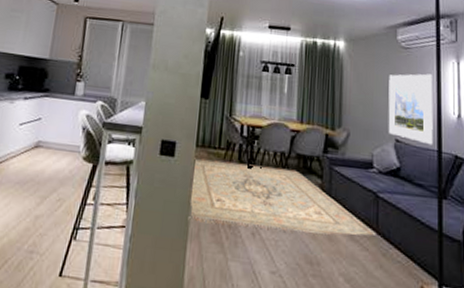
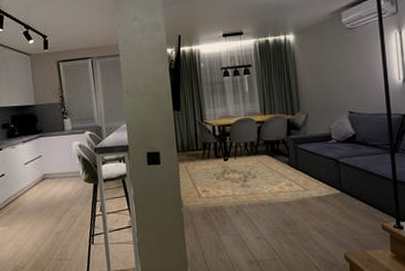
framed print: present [388,74,433,145] -> none [338,48,382,110]

